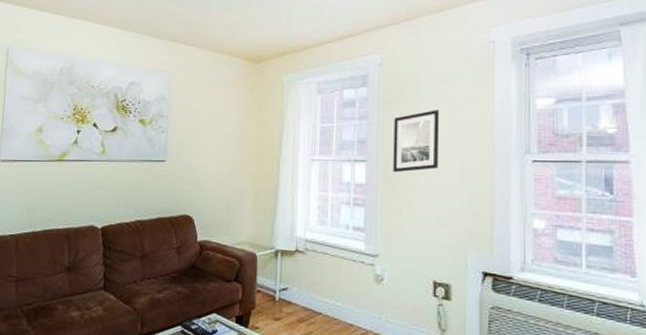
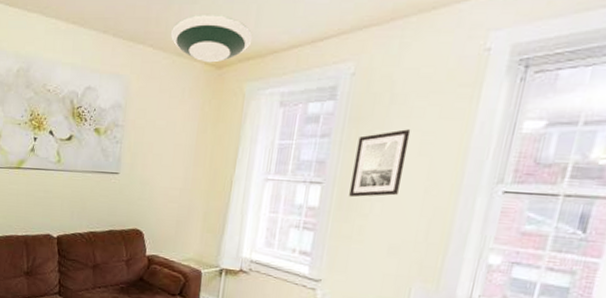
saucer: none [209,17,286,58] -> present [170,13,253,63]

